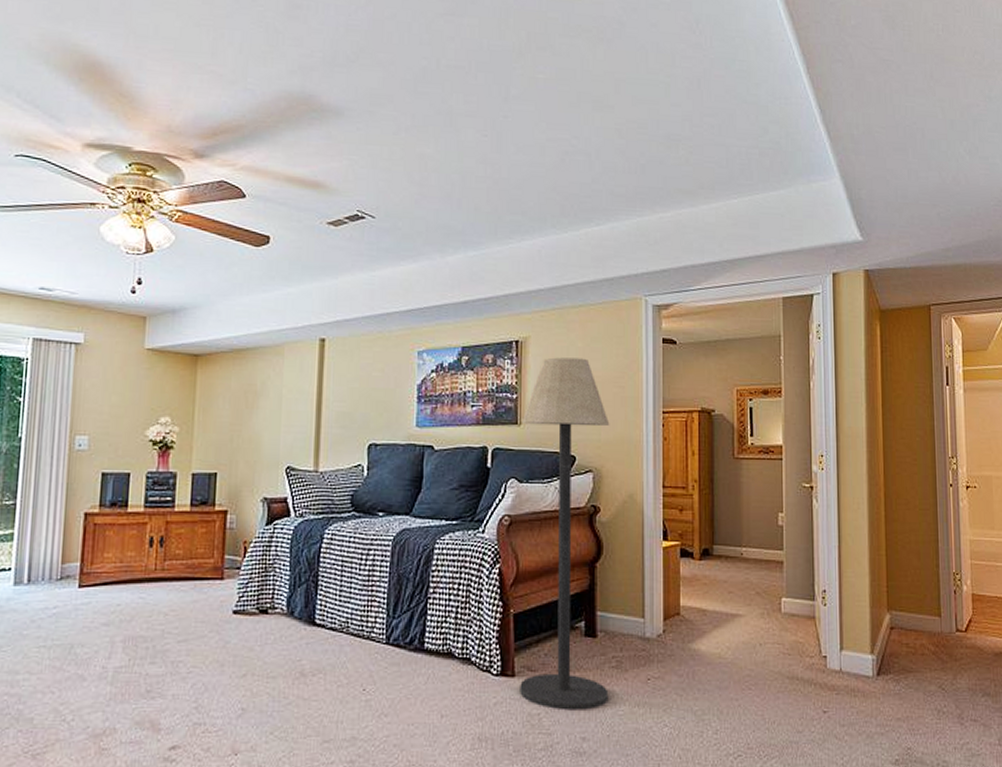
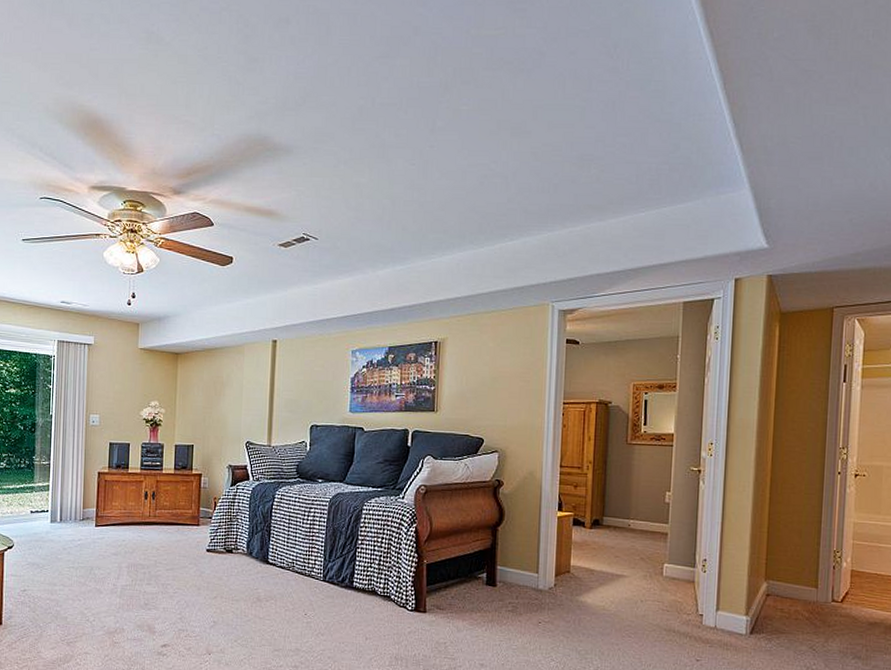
floor lamp: present [520,357,610,711] -> none [430,355,515,643]

